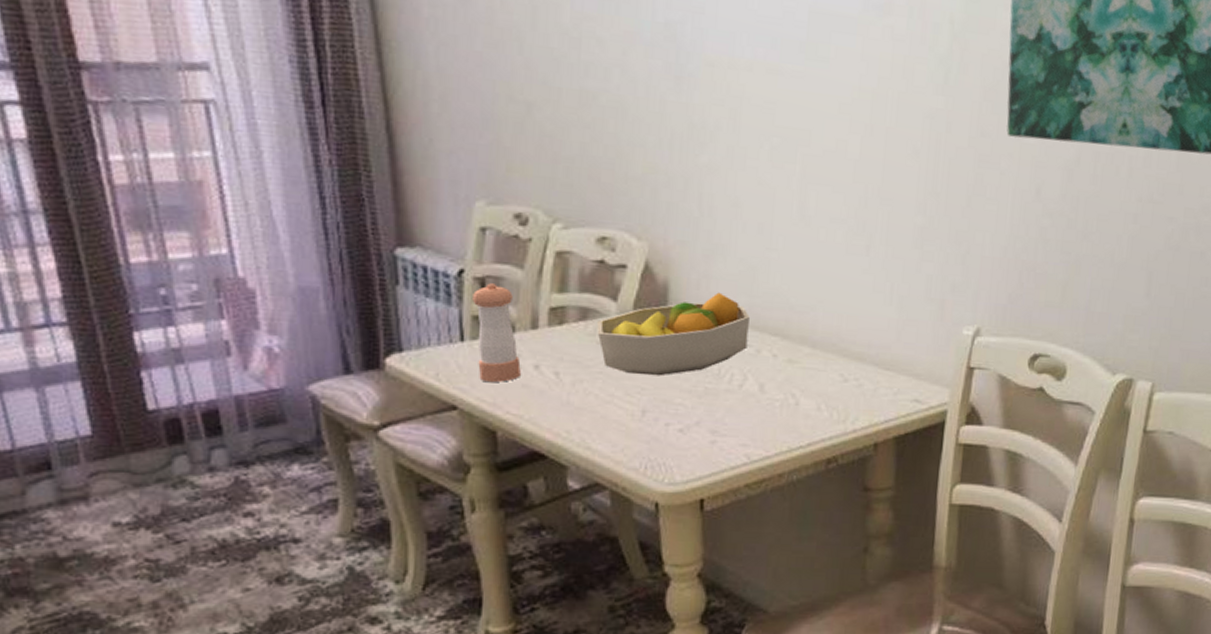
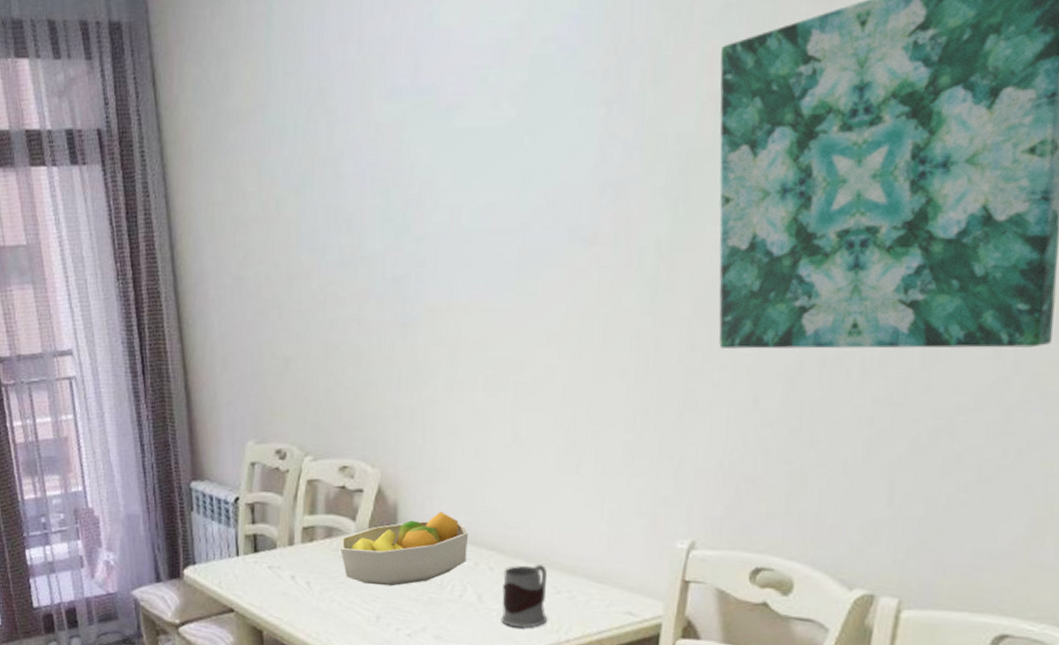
pepper shaker: present [472,283,521,383] -> none [245,508,281,591]
mug: none [784,351,834,418] -> present [501,564,548,628]

